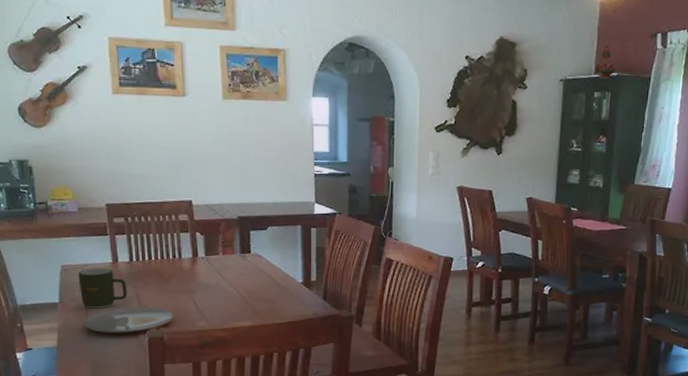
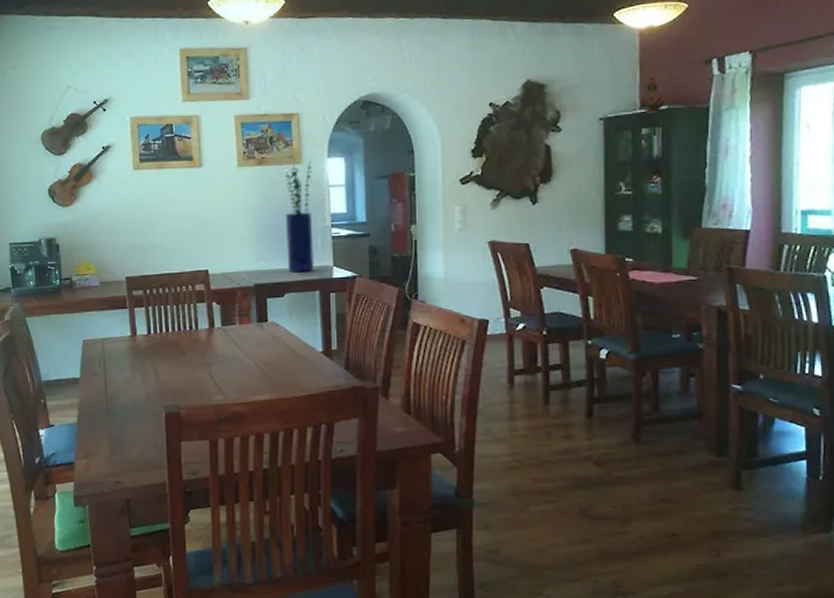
mug: present [78,268,128,309] -> none [99,341,145,383]
plate: present [83,307,174,333] -> none [103,381,190,409]
vase: none [270,98,297,208] -> present [285,160,314,273]

